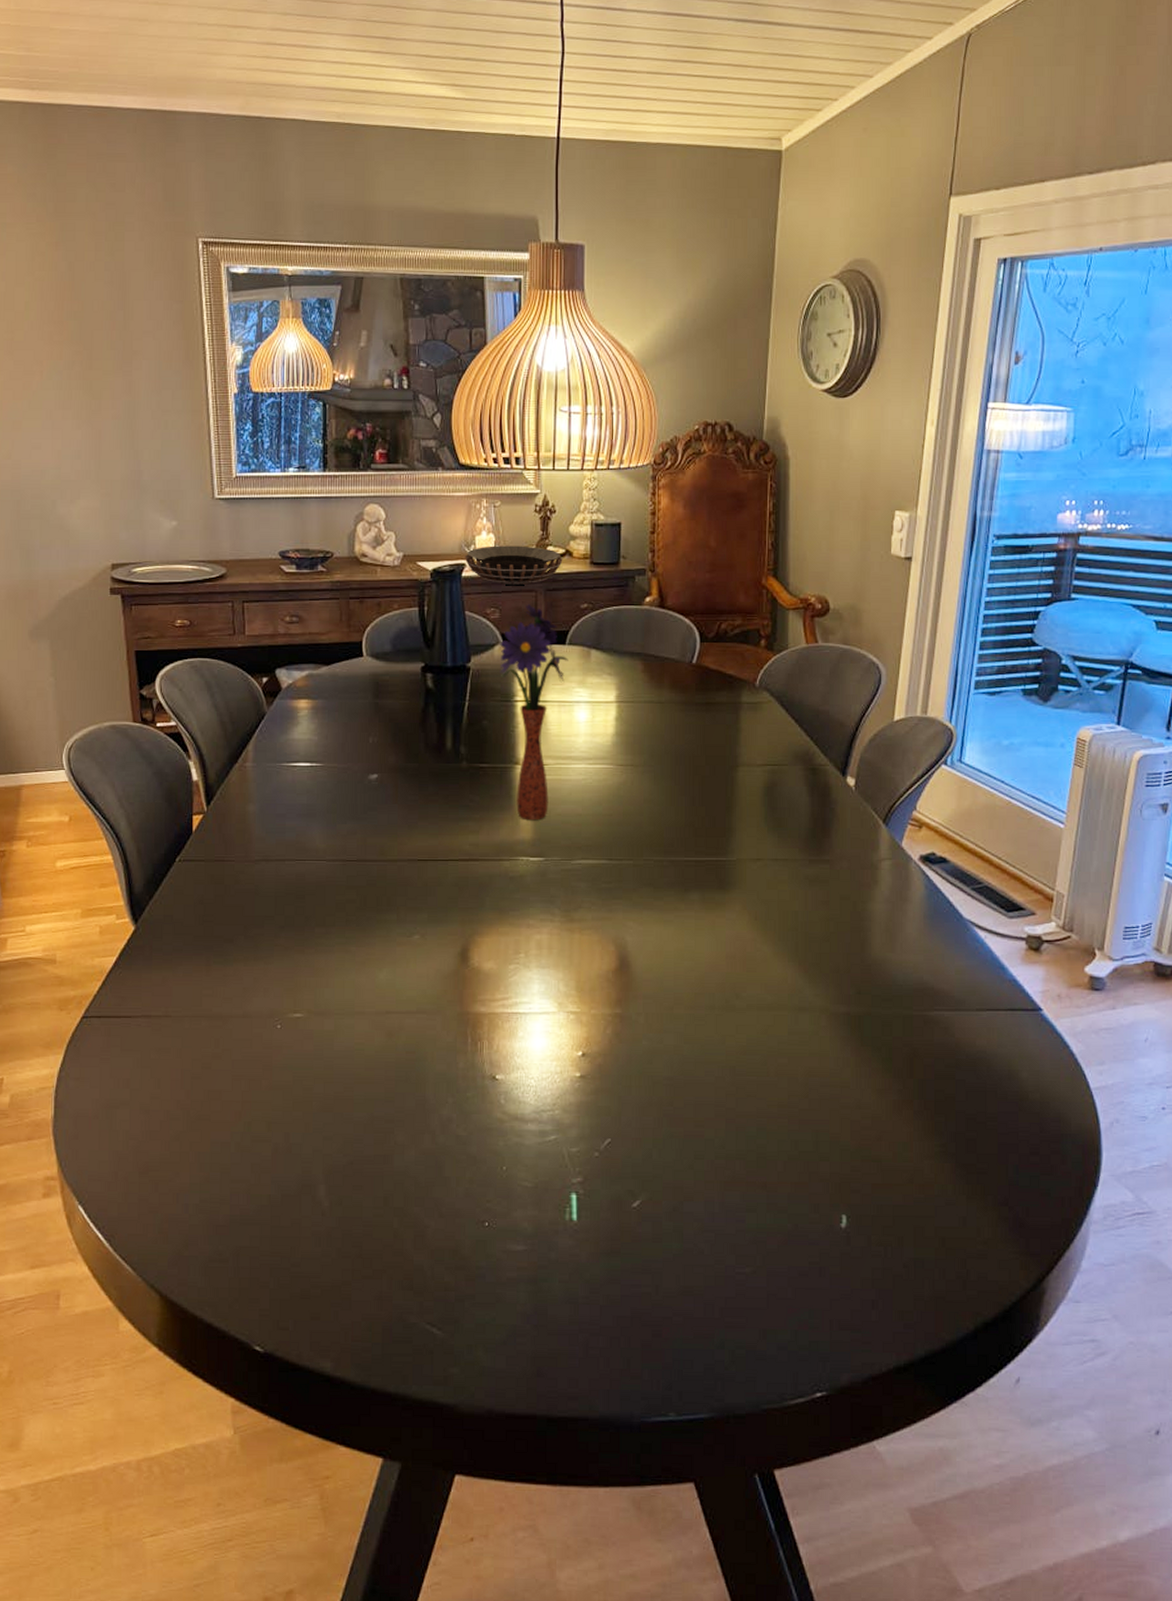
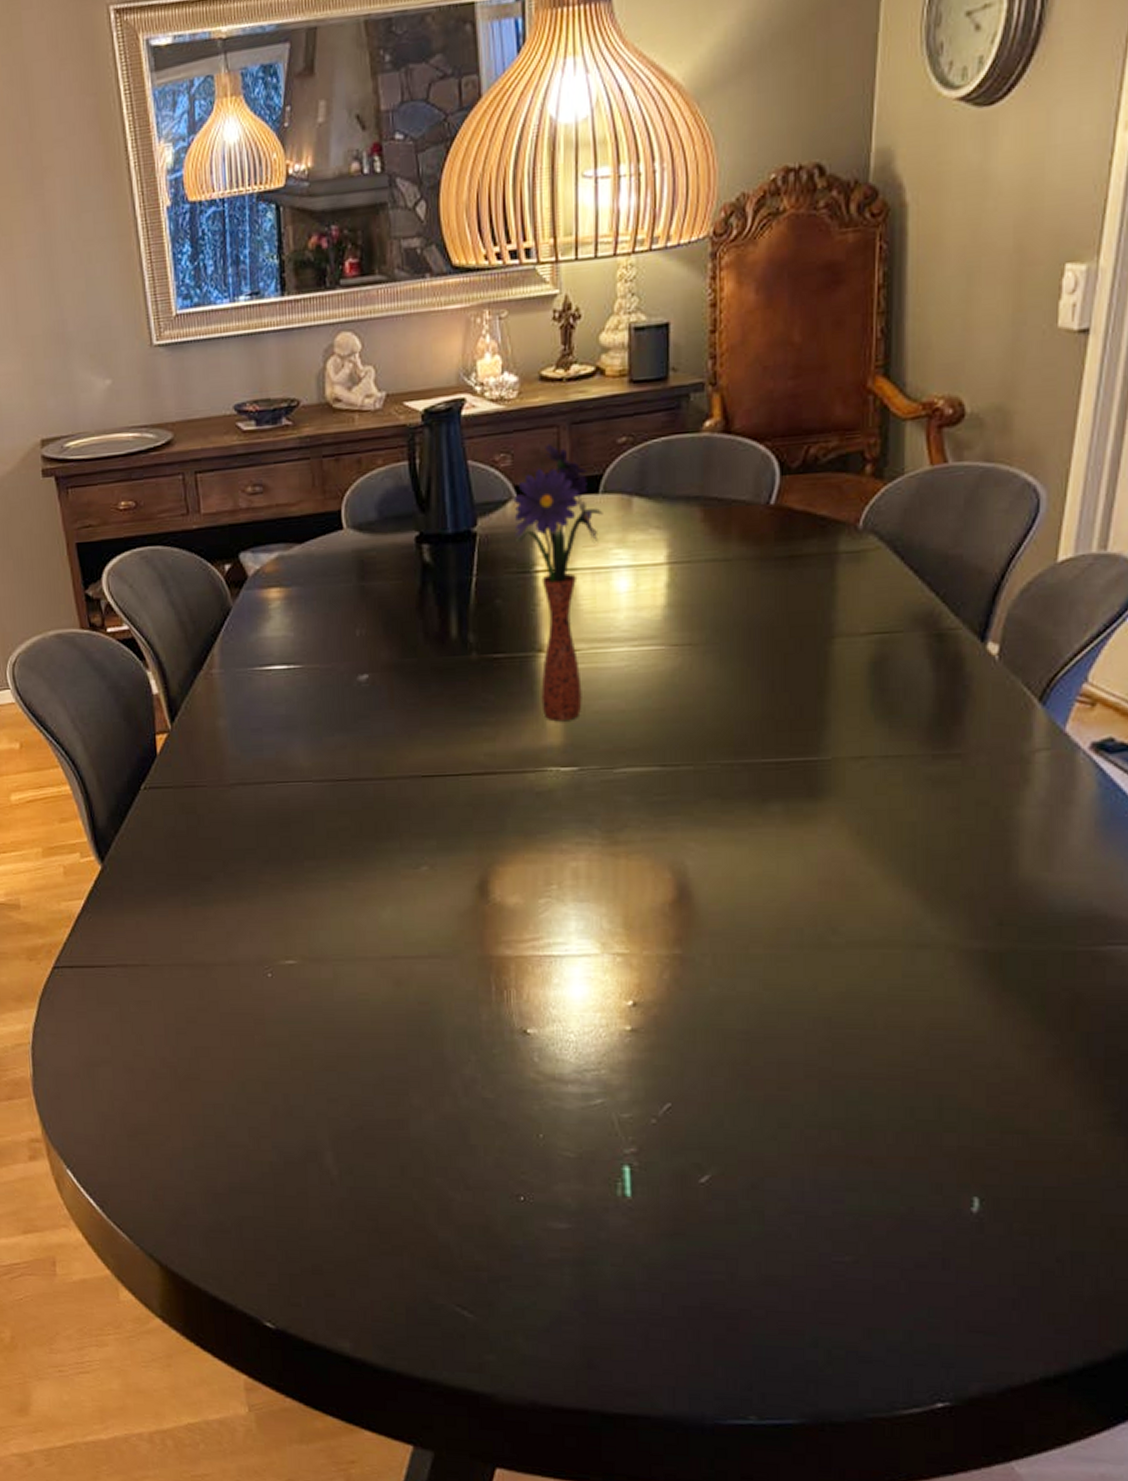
decorative bowl: present [465,545,563,586] -> none [464,366,592,422]

